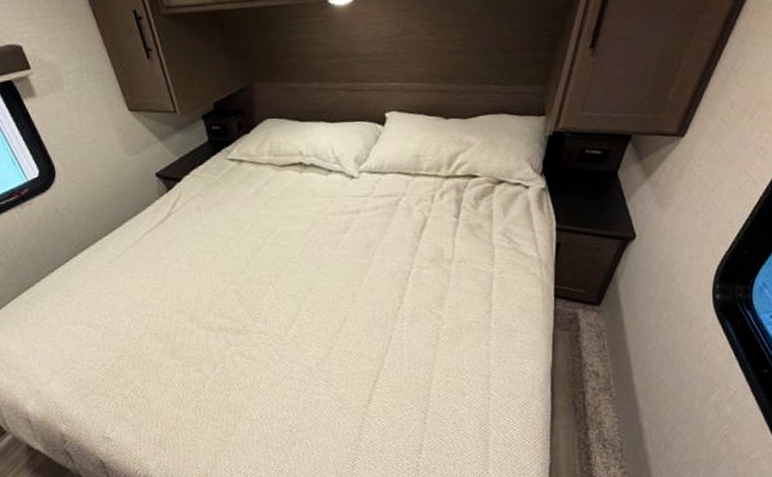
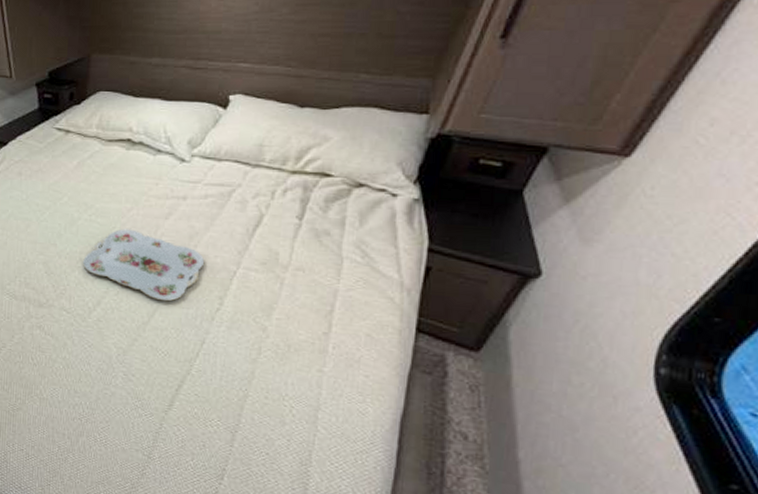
serving tray: none [273,247,383,309] -> present [83,229,205,302]

